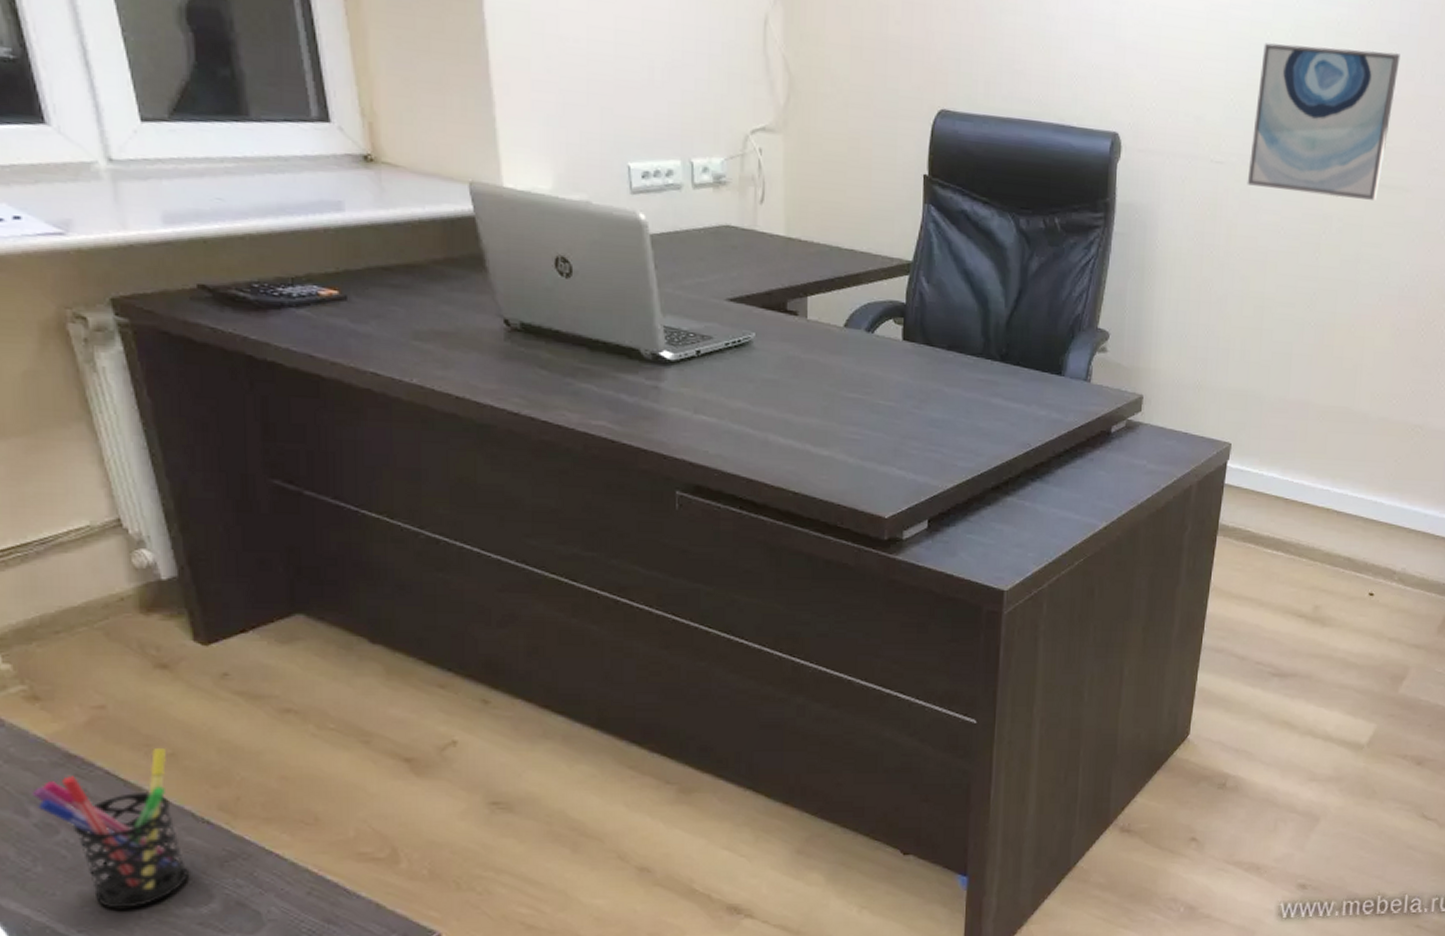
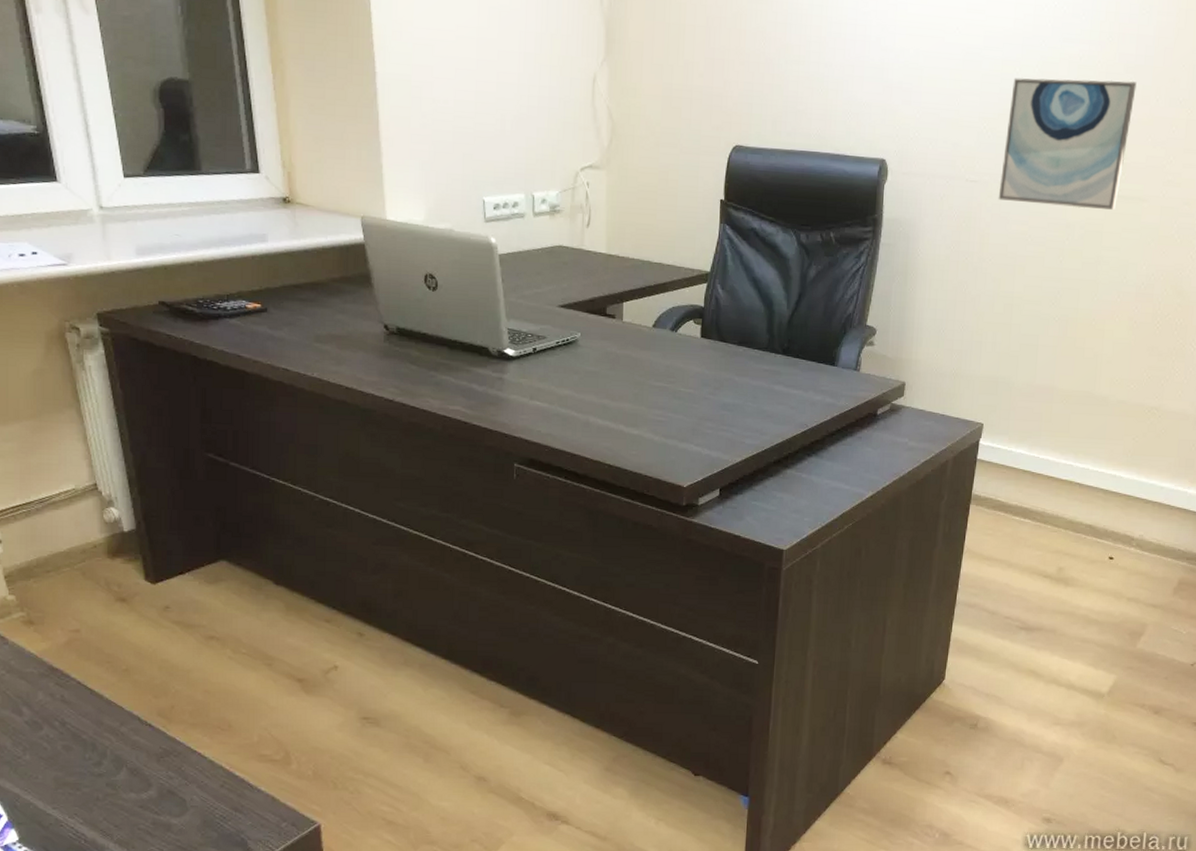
pen holder: present [32,749,188,909] -> none [25,665,134,792]

